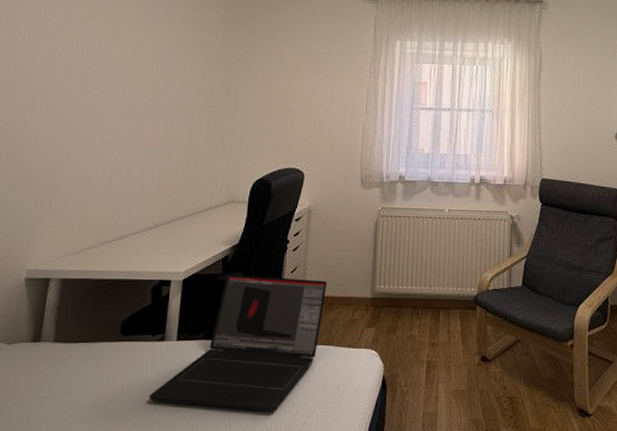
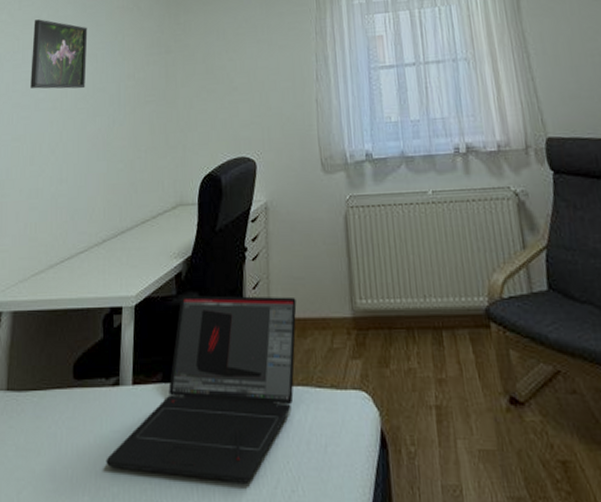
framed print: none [85,18,149,91] -> present [30,19,88,89]

